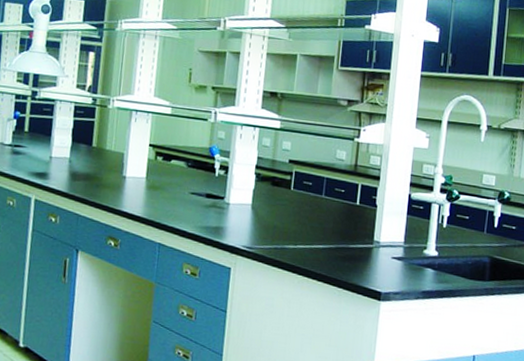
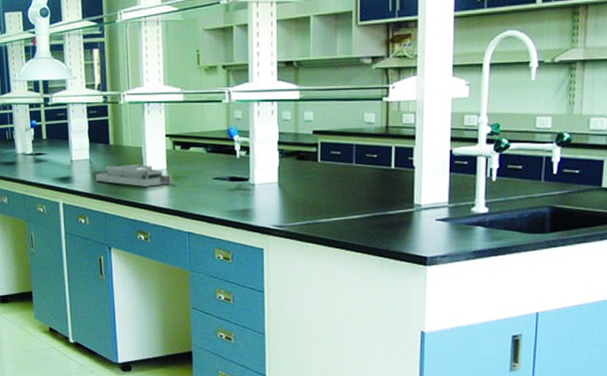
desk organizer: none [72,167,150,194] -> present [95,164,172,187]

